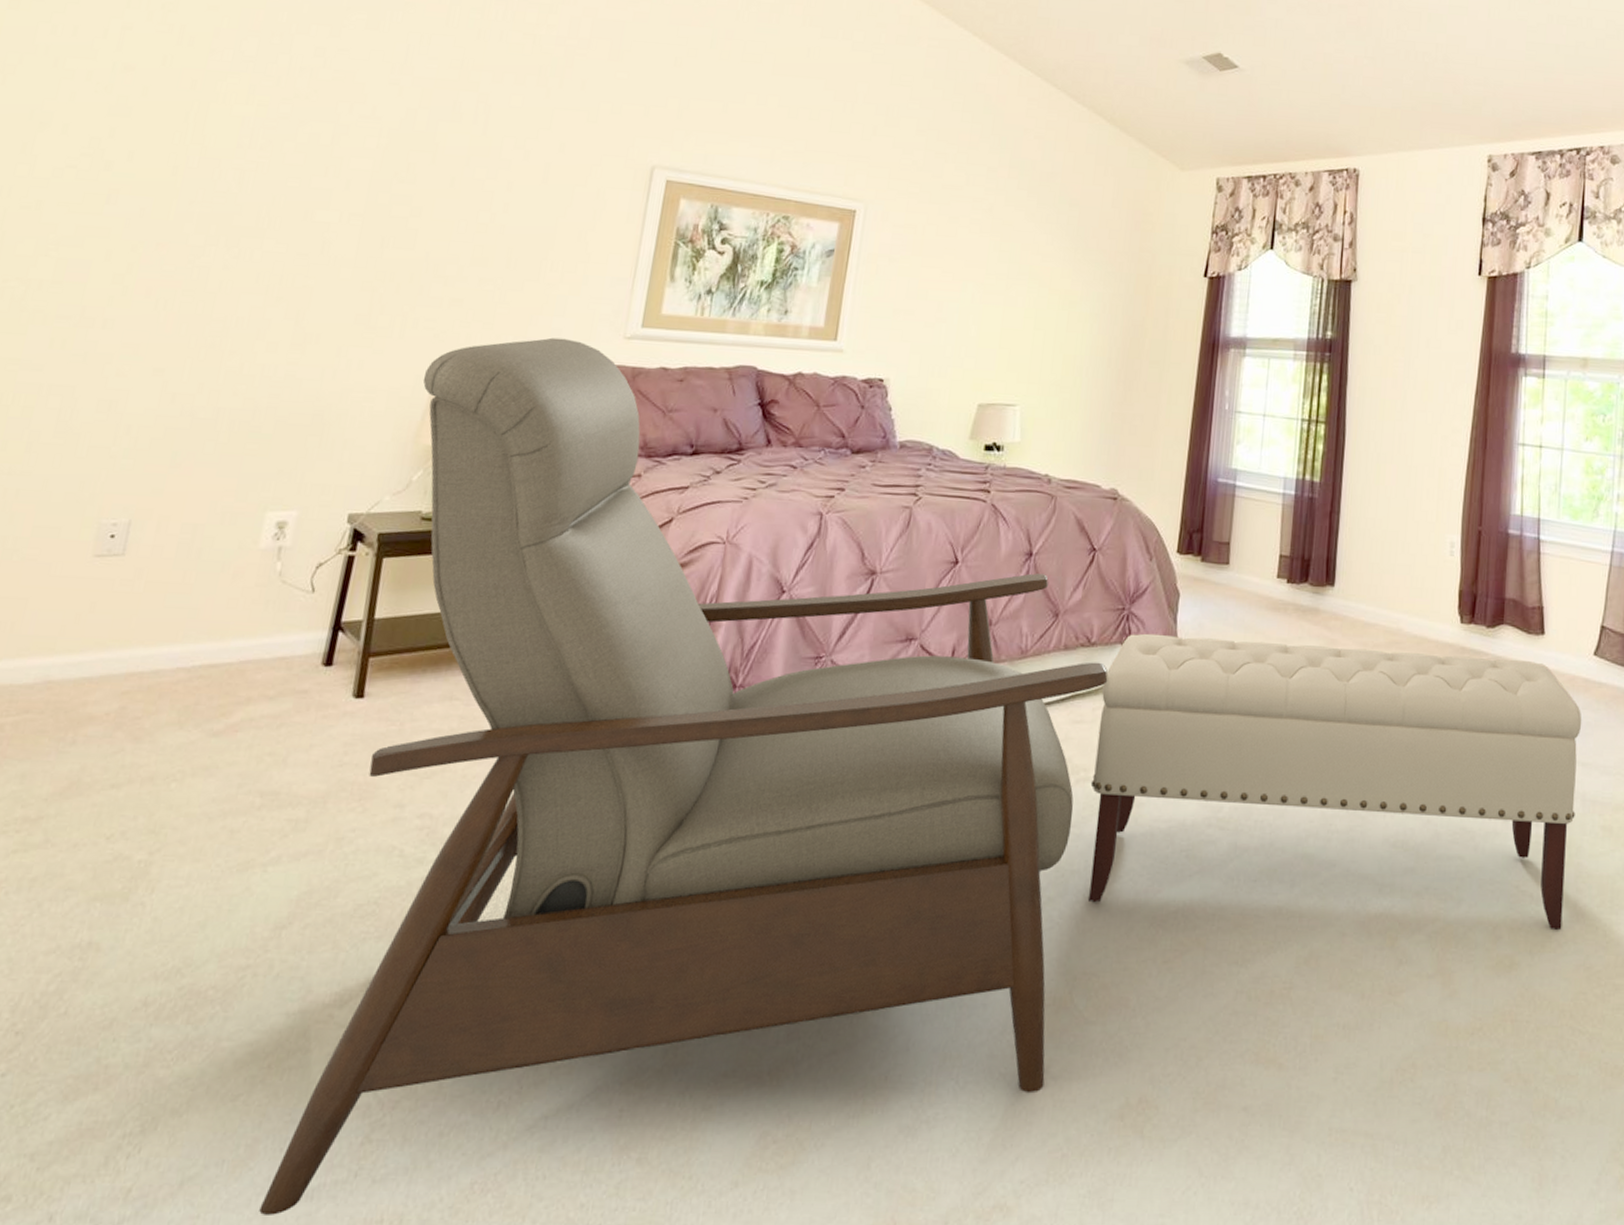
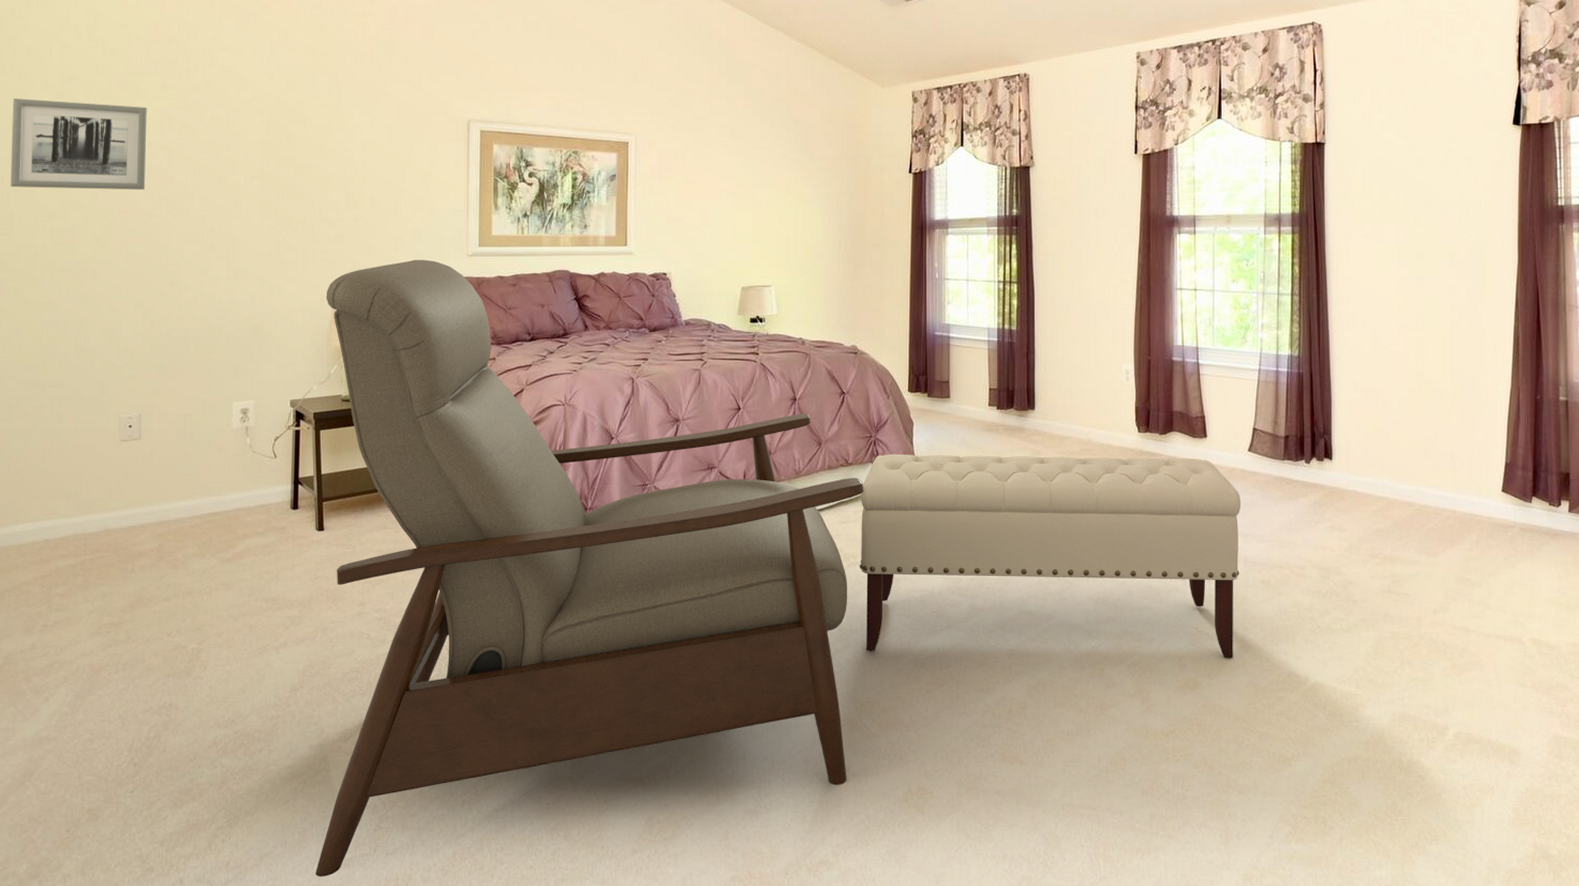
wall art: none [10,87,224,220] -> present [11,99,147,190]

